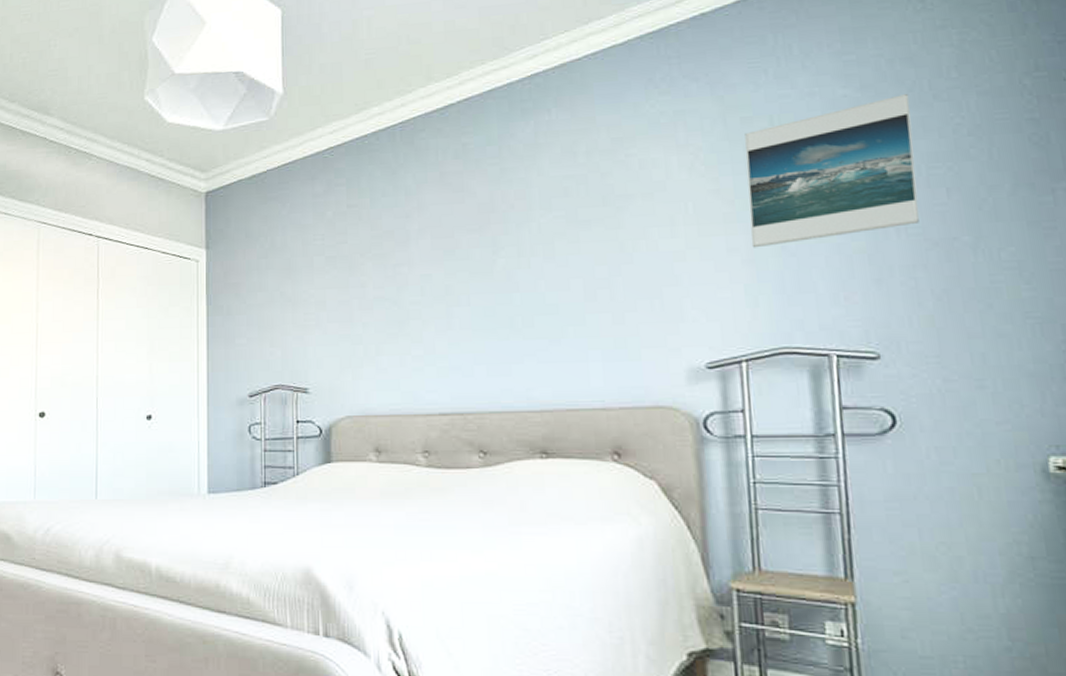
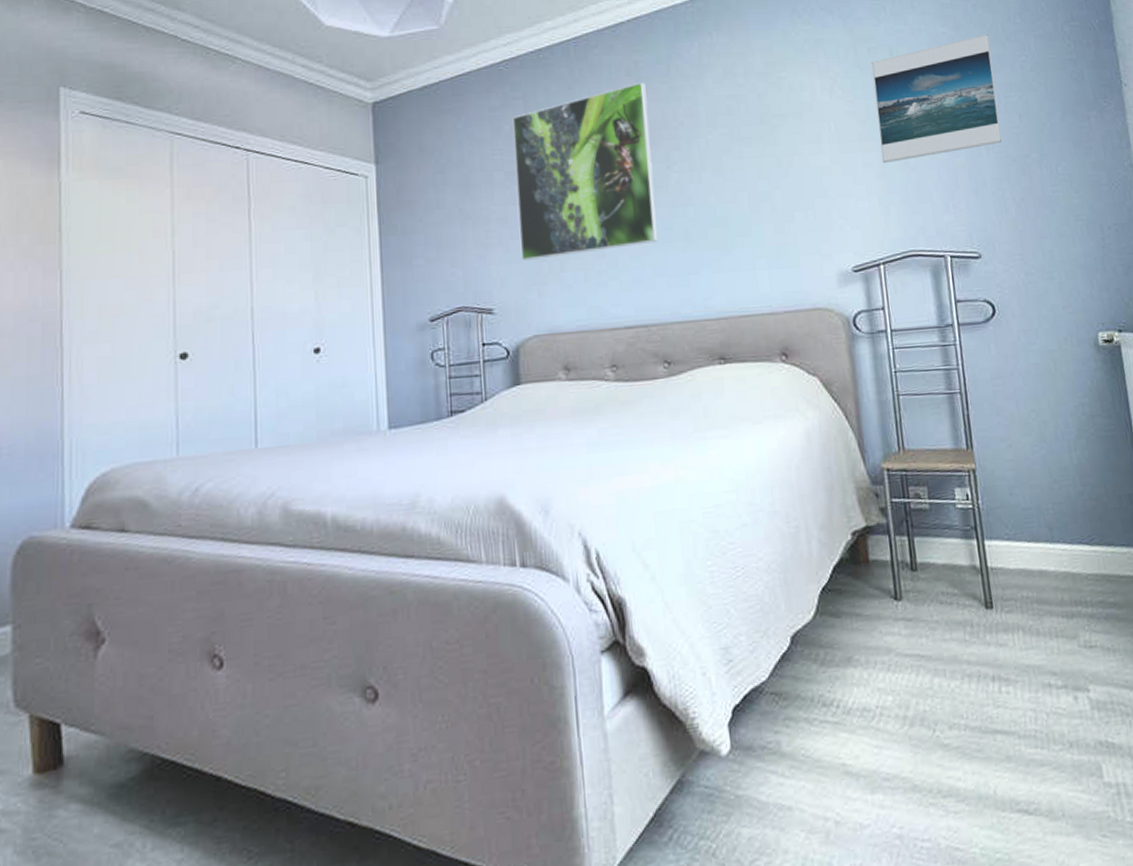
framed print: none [335,164,479,343] -> present [512,82,658,261]

